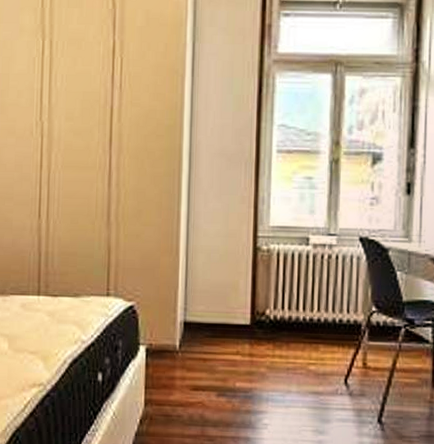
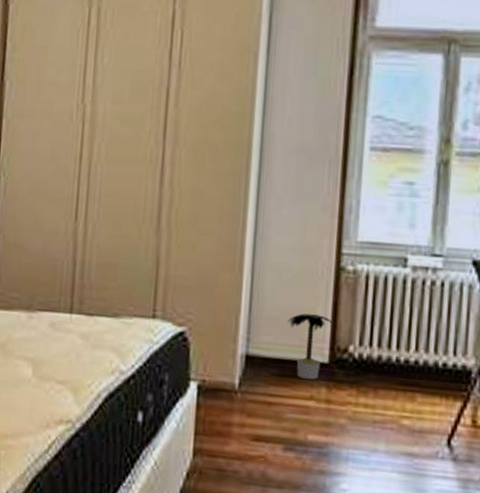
potted plant: none [216,286,256,338] -> present [287,313,337,380]

